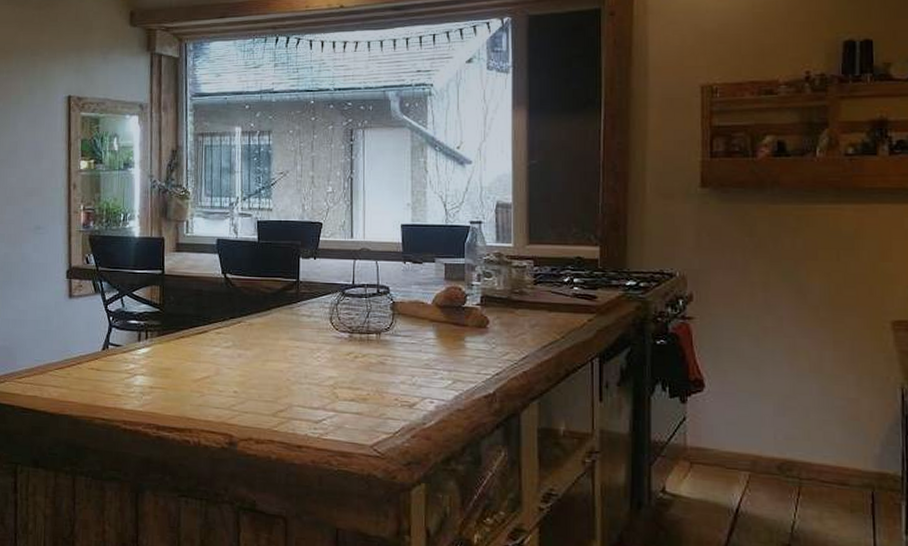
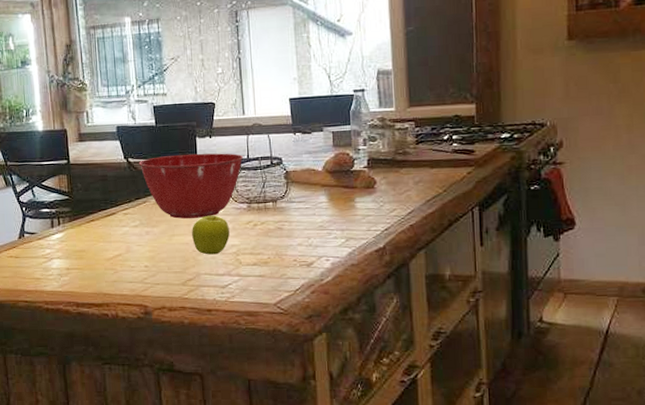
mixing bowl: none [236,274,349,344] -> present [138,153,244,219]
fruit: none [287,342,328,386] -> present [192,215,230,255]

